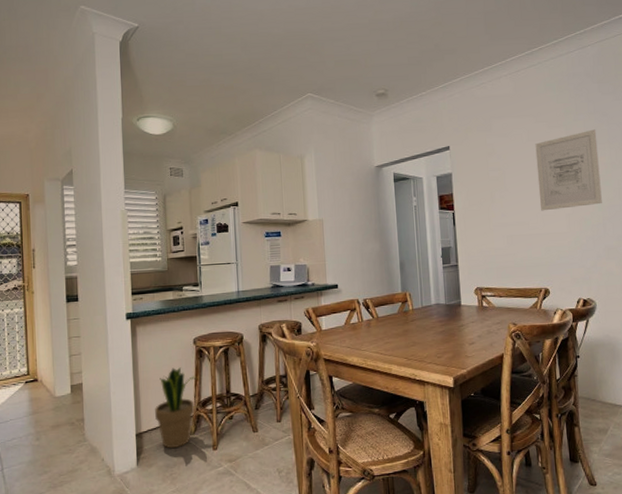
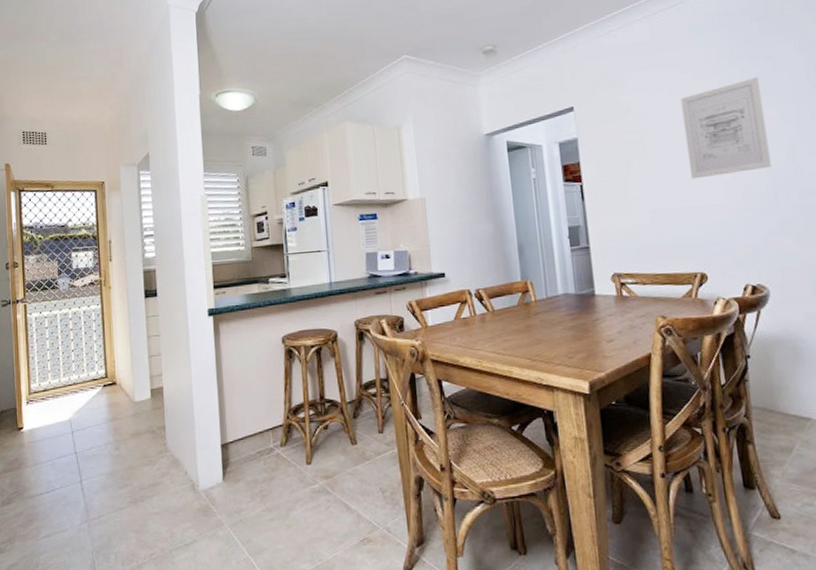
potted plant: present [155,367,198,449] -> none [241,369,288,462]

